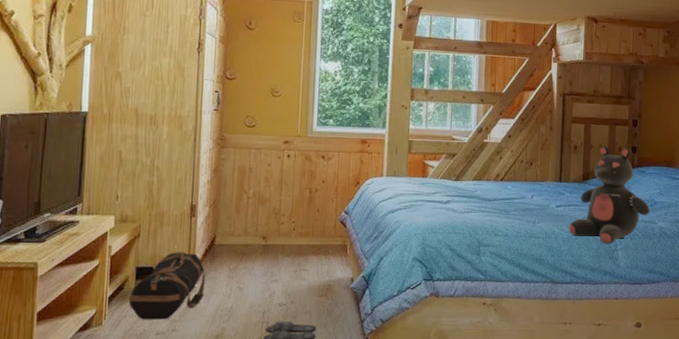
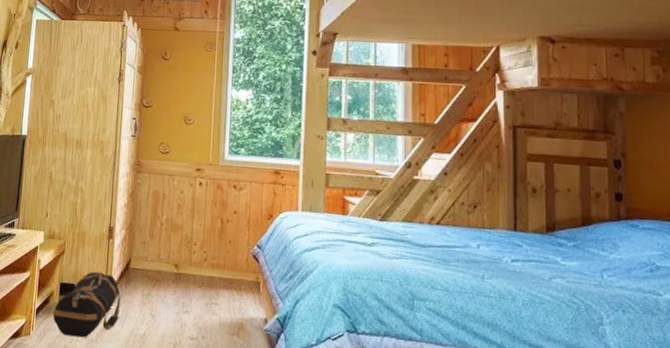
stuffed animal: present [568,145,650,245] -> none [529,189,650,316]

